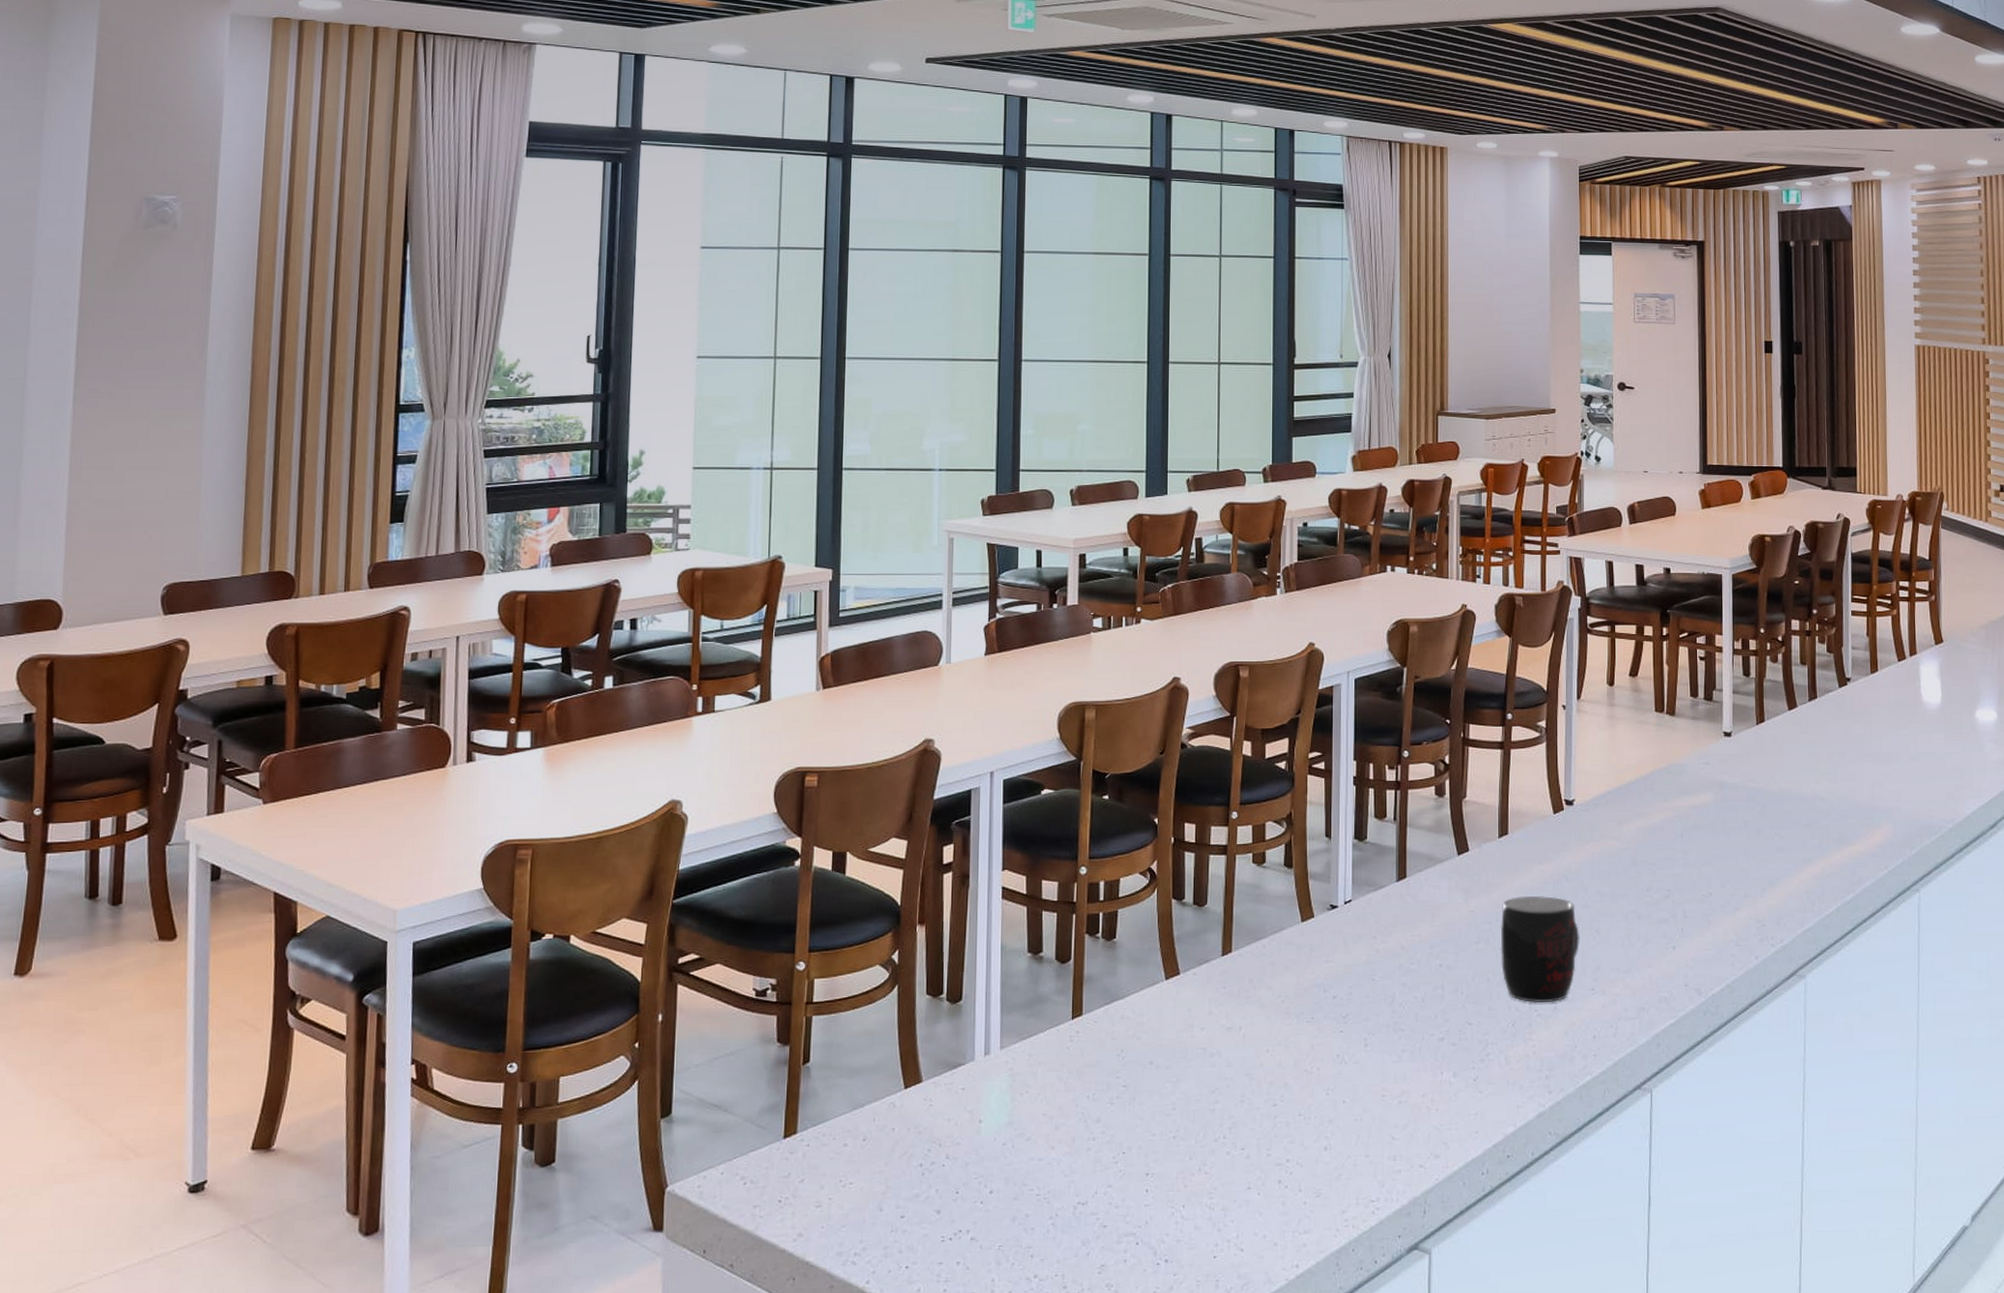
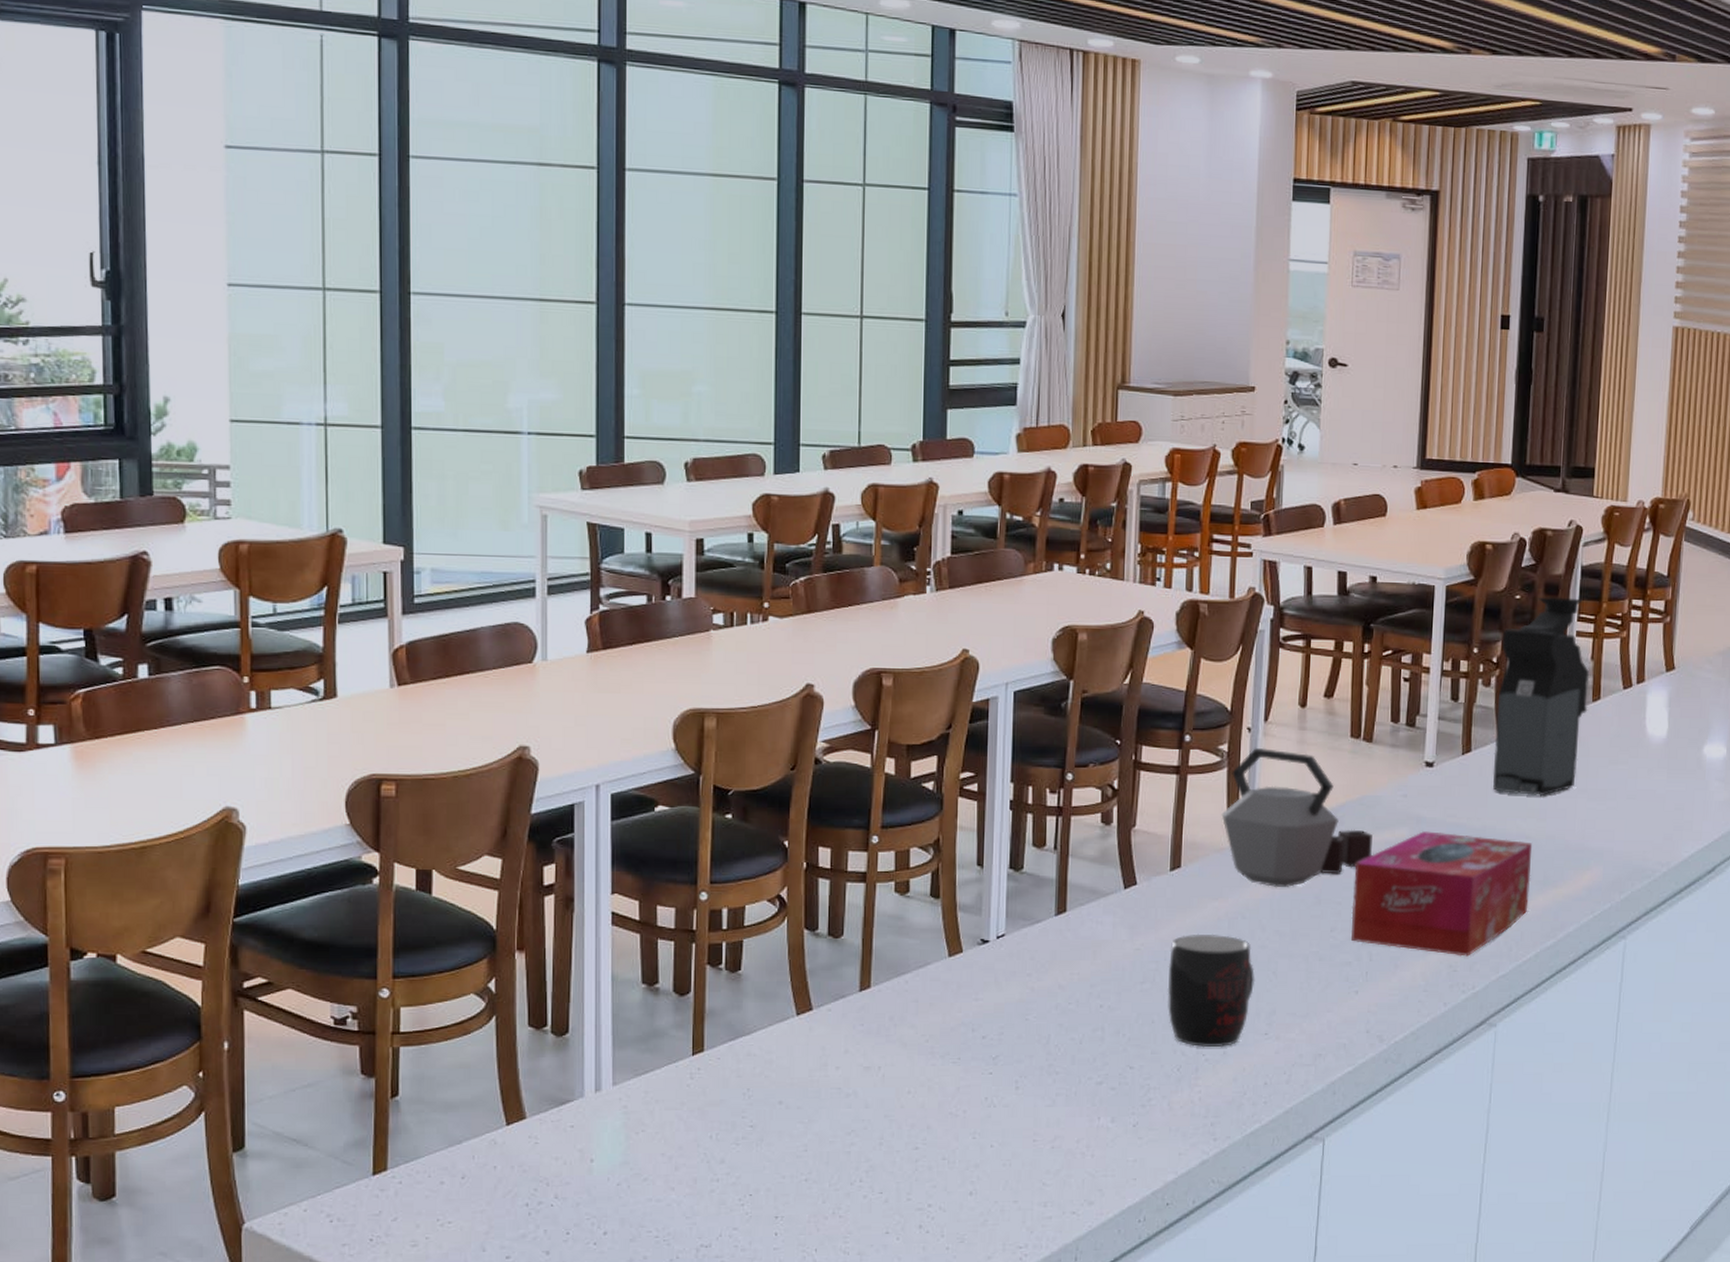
kettle: none [1542,723,1680,852] -> present [1221,747,1372,888]
tissue box: none [1665,795,1828,912] -> present [1351,831,1533,957]
coffee maker: none [1785,580,1868,761] -> present [1493,596,1590,797]

